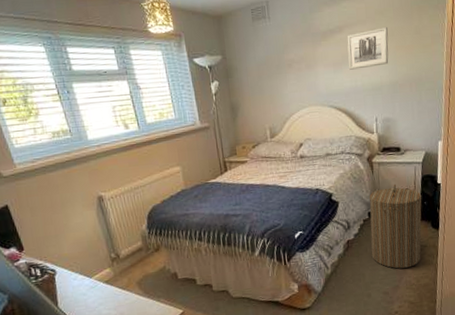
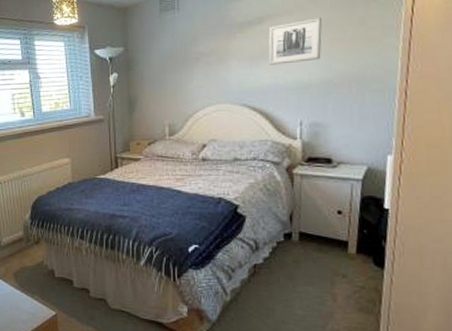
laundry hamper: present [369,184,422,269] -> none [285,202,360,312]

